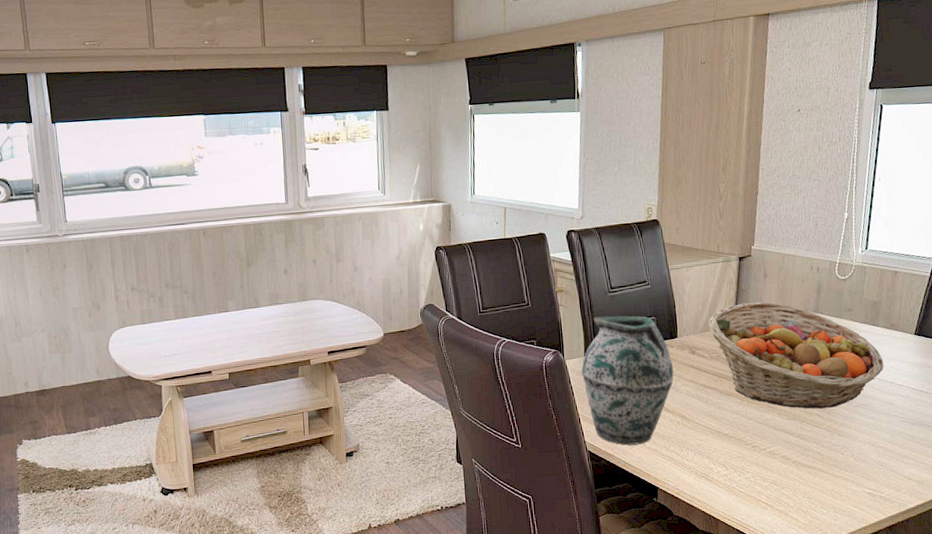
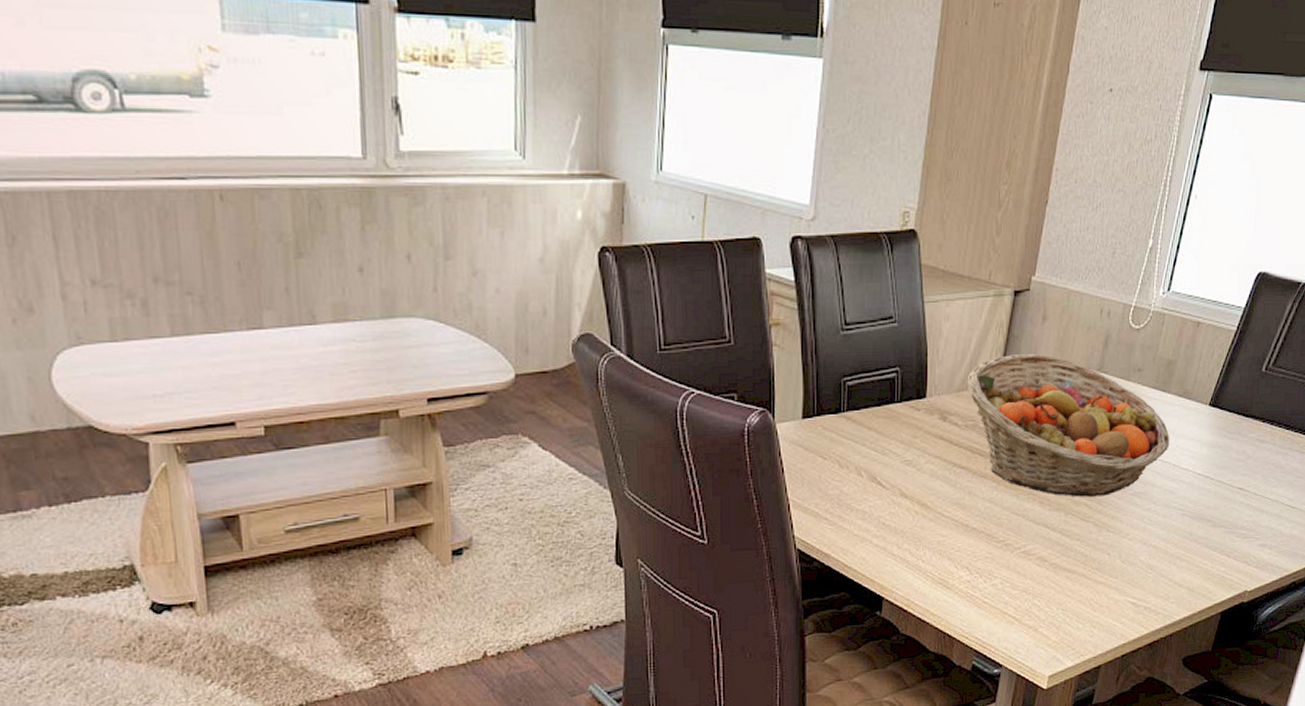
vase: present [582,316,674,445] -> none [797,363,917,542]

